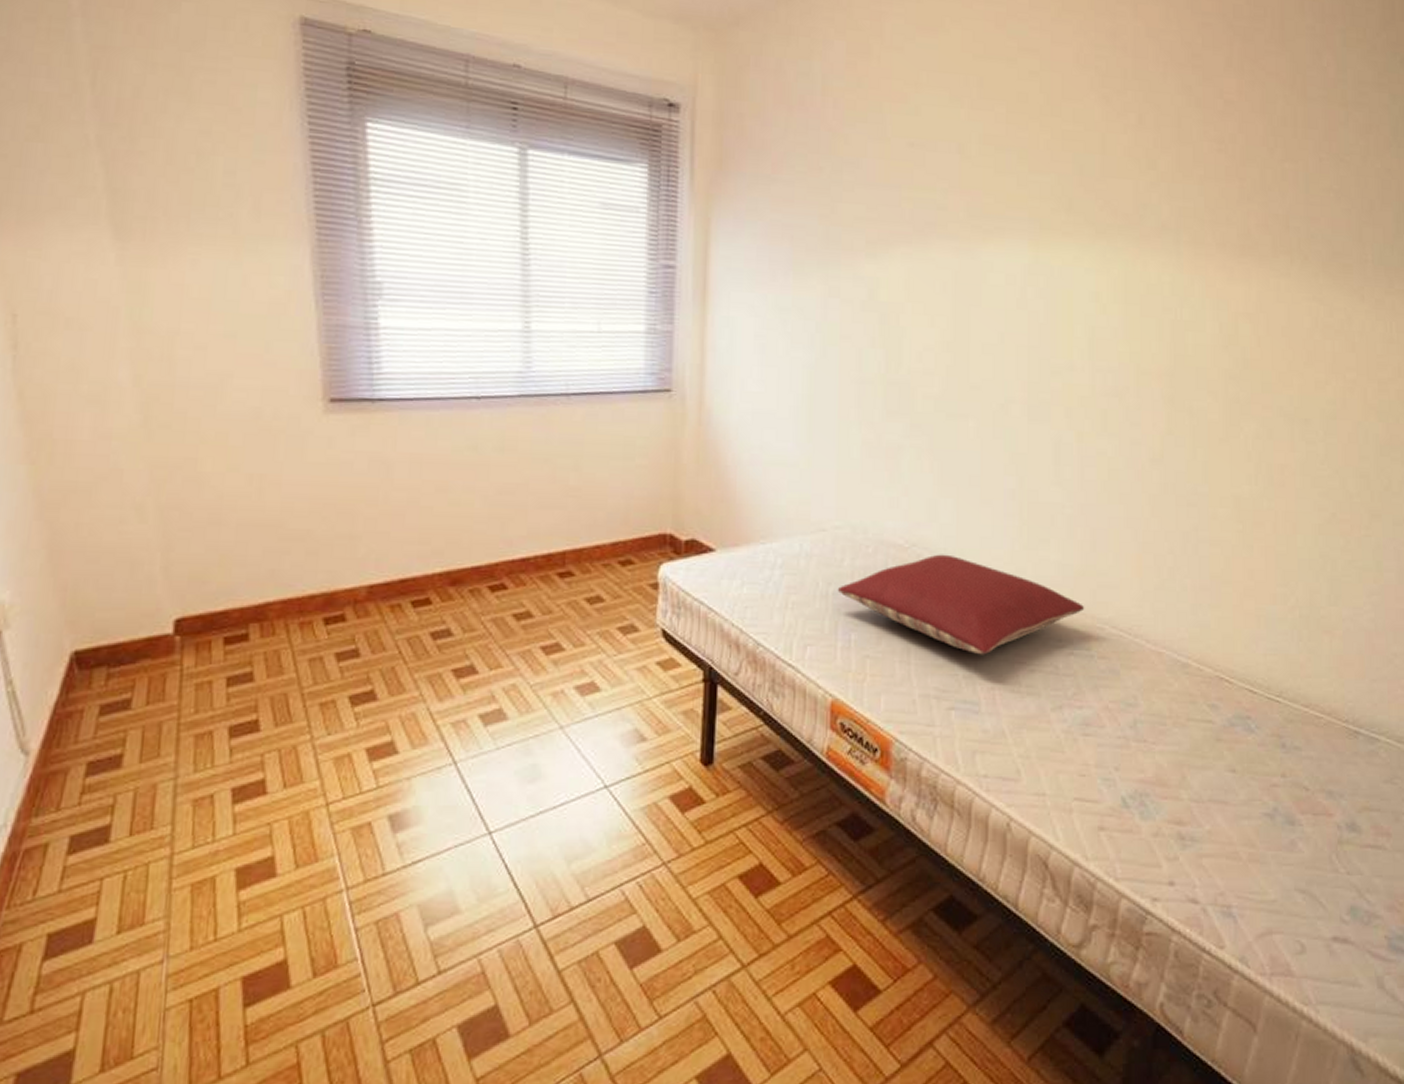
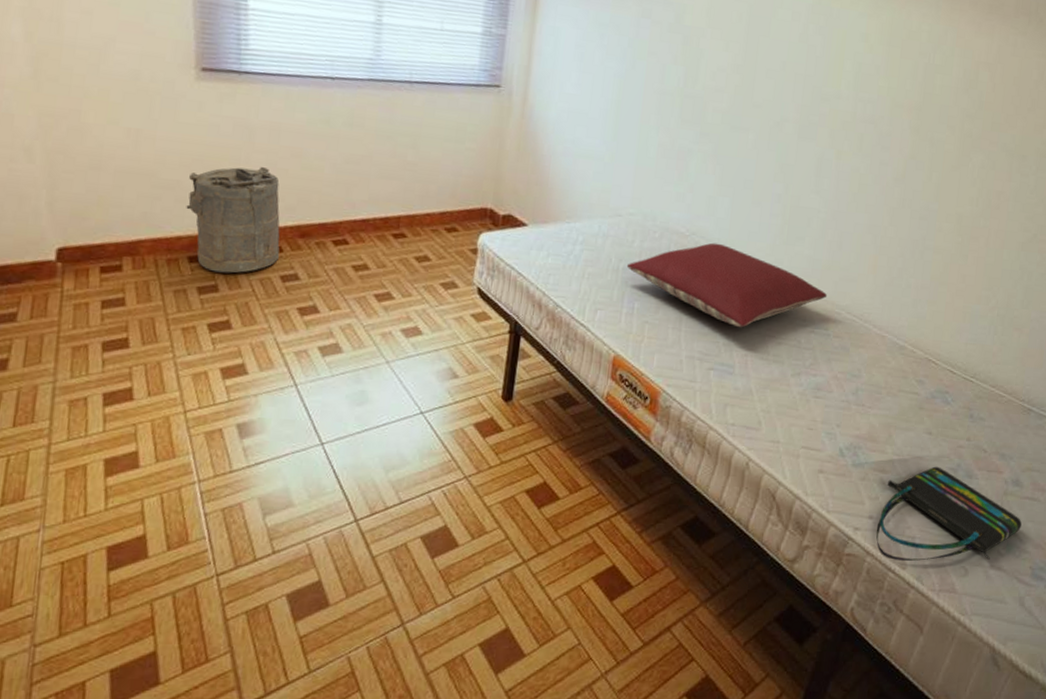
laundry hamper: none [319,507,428,634] -> present [186,167,280,274]
tote bag: none [1180,812,1366,939] -> present [875,466,1022,562]

